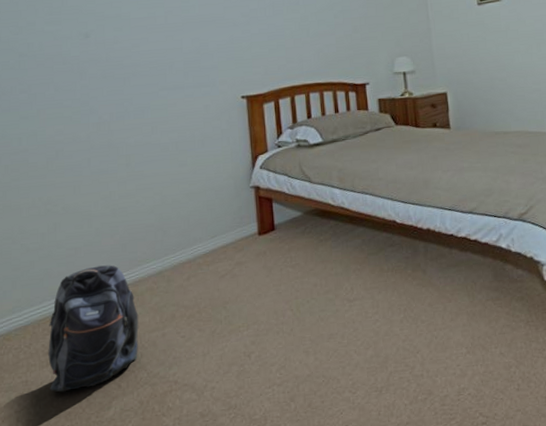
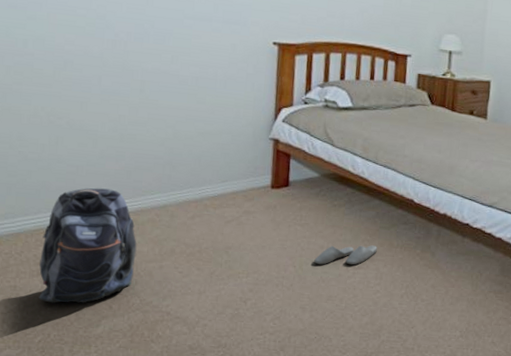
slippers: none [310,273,369,304] -> present [314,245,377,265]

